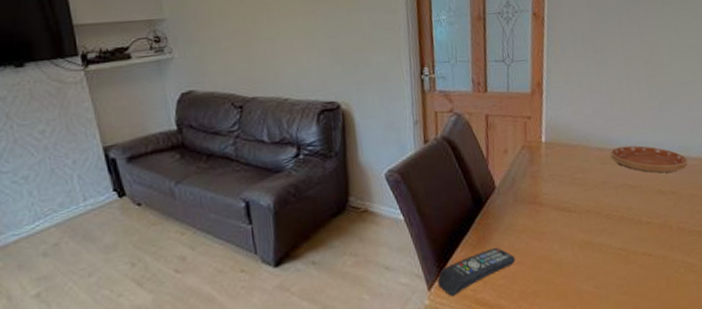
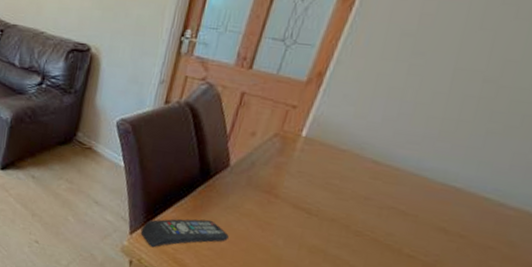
saucer: present [610,145,688,173] -> none [387,166,501,215]

